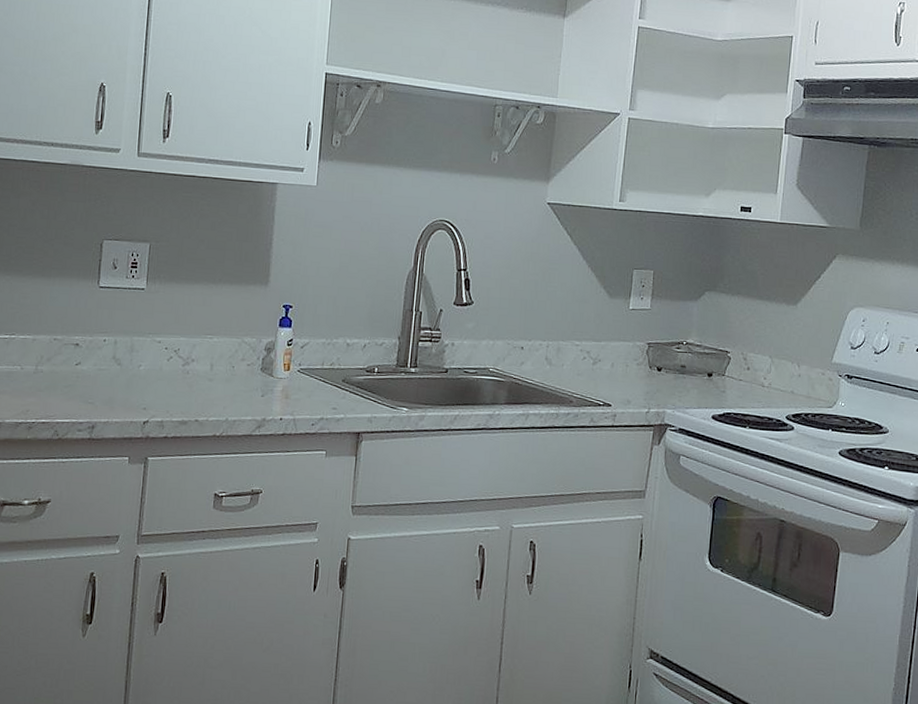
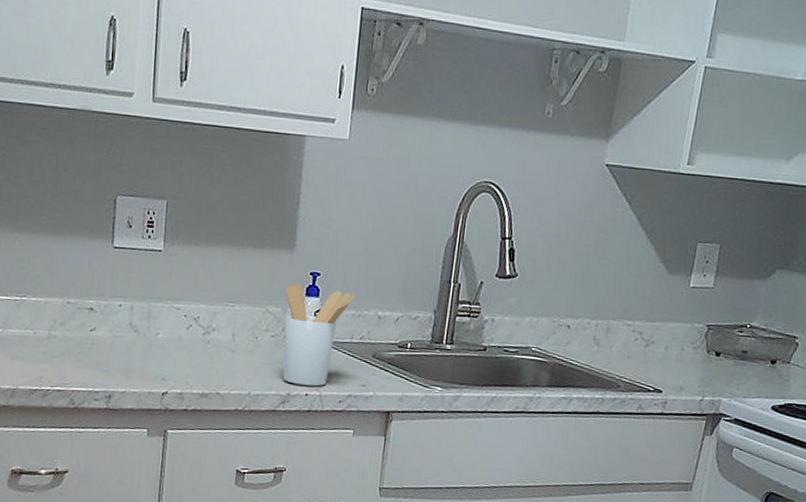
utensil holder: none [258,316,325,411] -> present [283,283,356,386]

